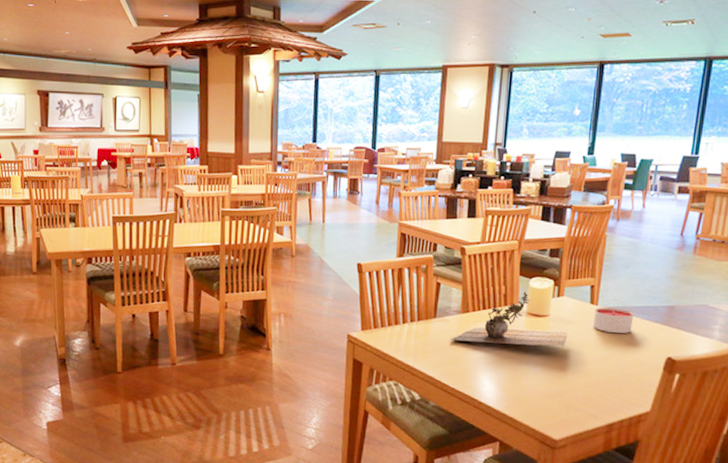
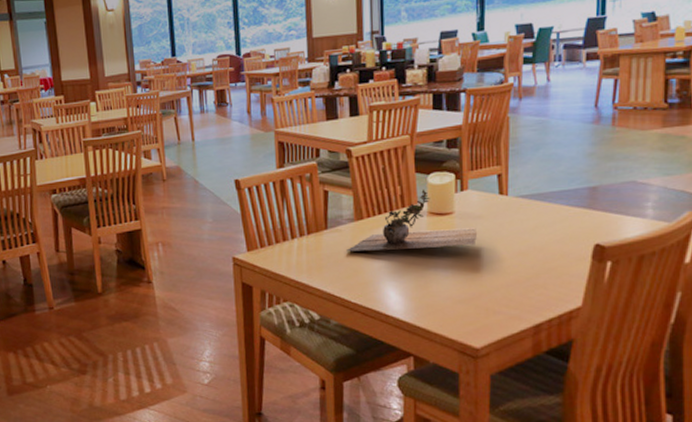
candle: present [593,307,633,333] -> none [505,196,550,224]

